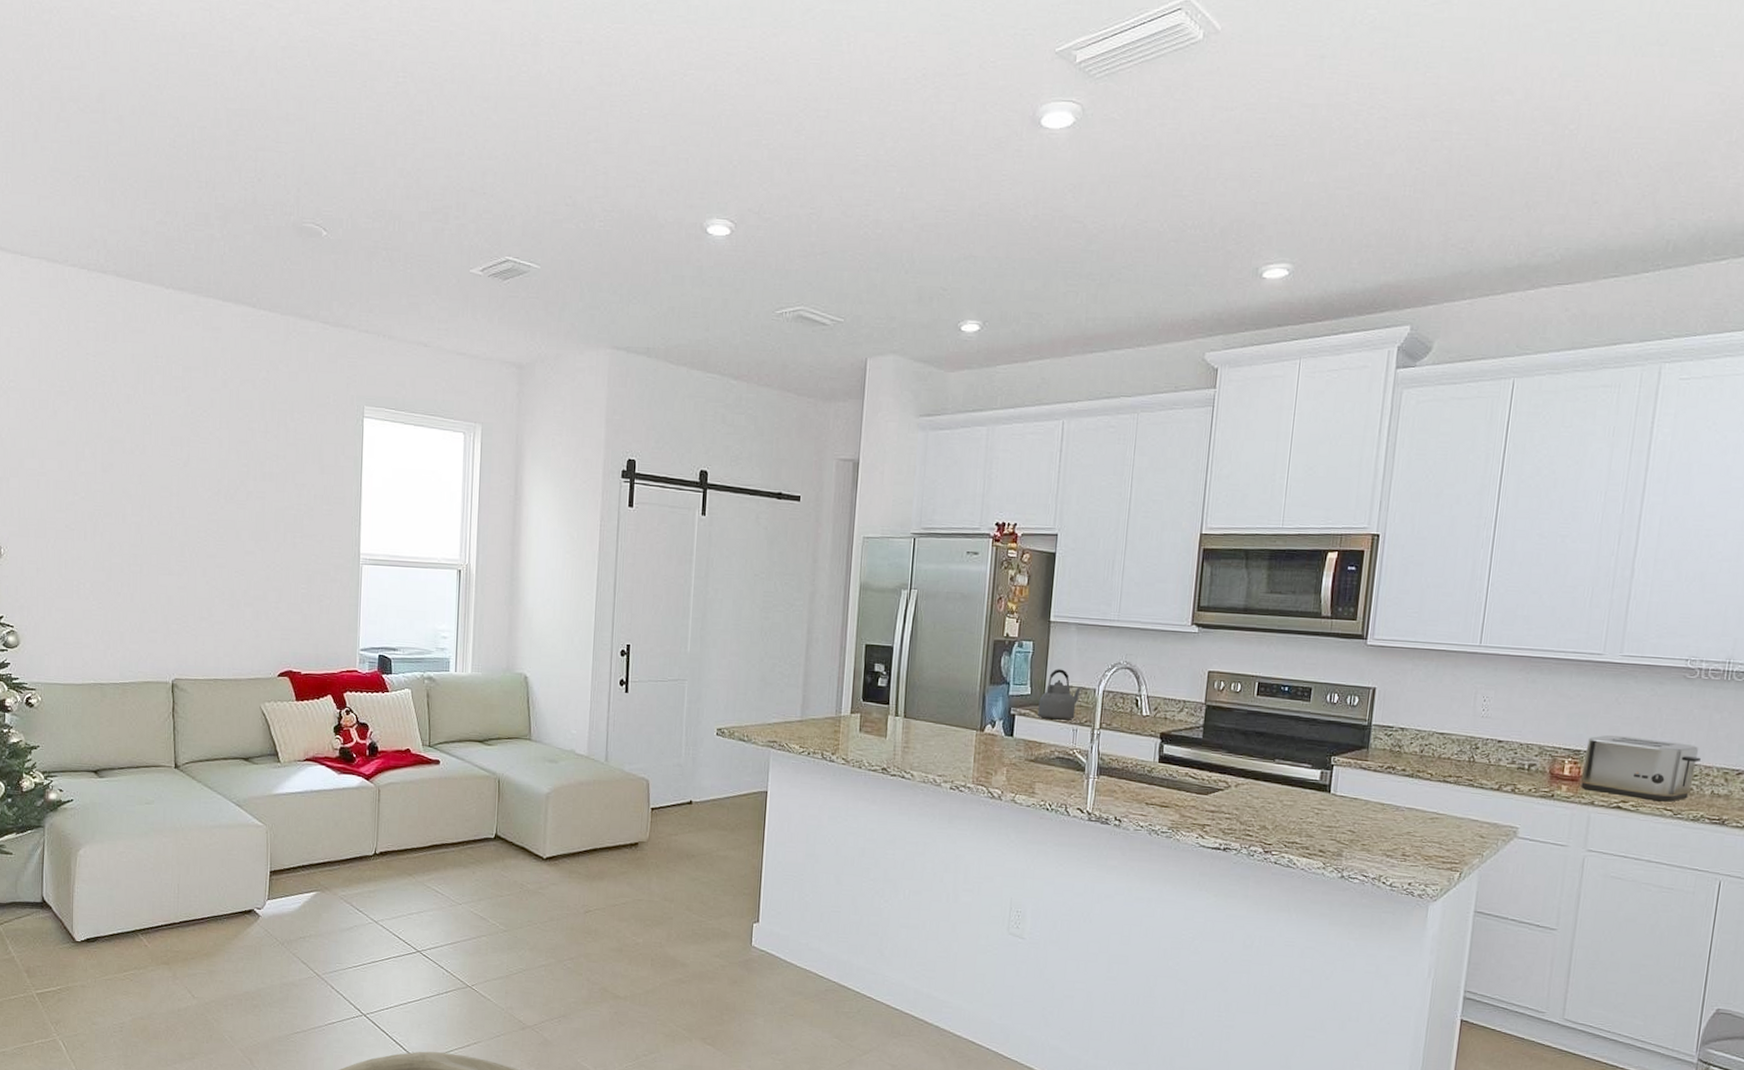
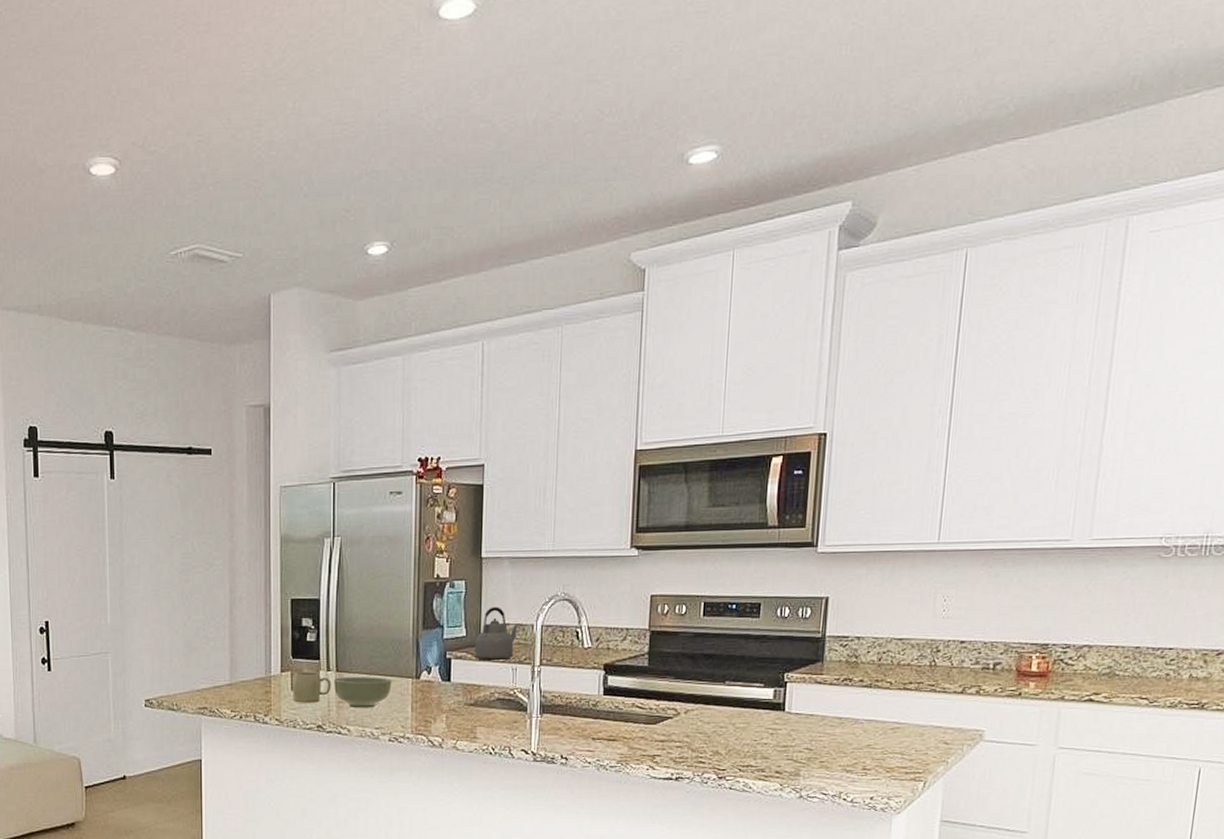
mug: none [860,715,899,746] -> present [292,672,331,703]
bowl: none [901,723,957,756] -> present [334,677,392,708]
toaster: present [1580,735,1701,803] -> none [1049,624,1178,692]

